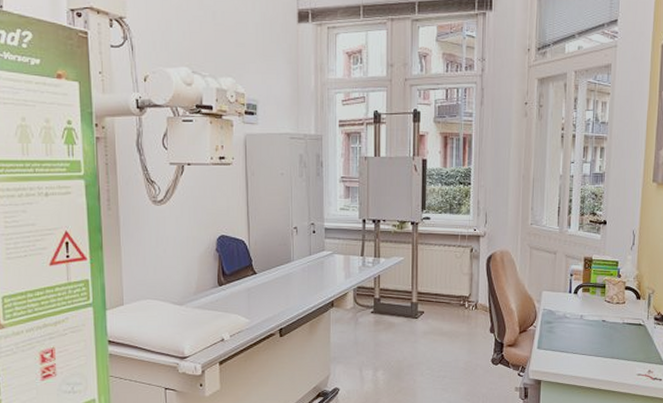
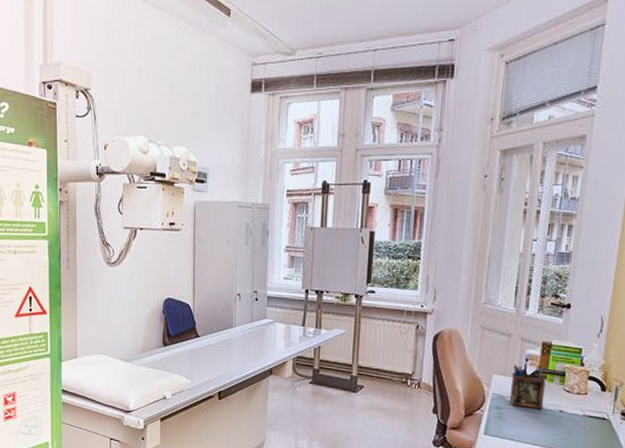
desk organizer: none [558,279,589,321] -> present [509,364,546,410]

